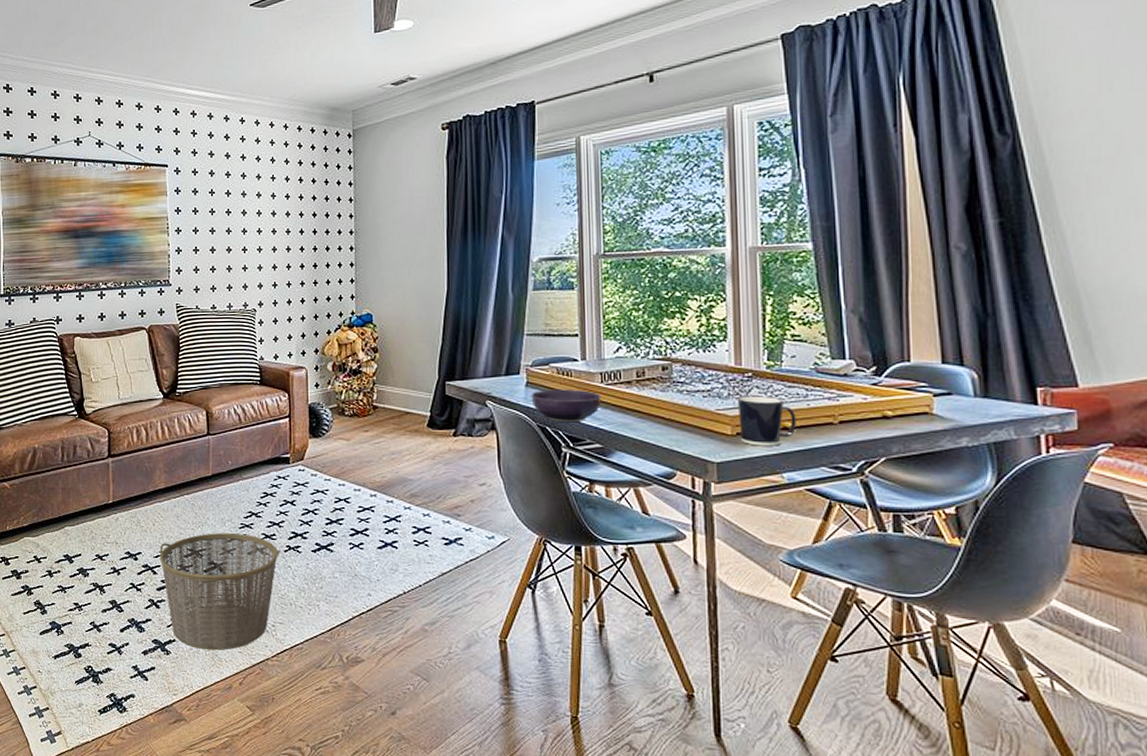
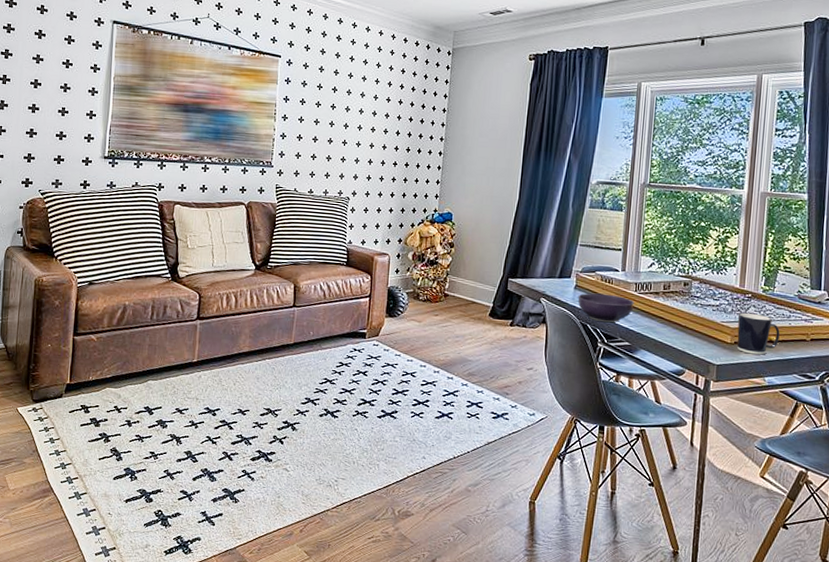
basket: present [159,533,280,650] -> none [236,395,349,501]

